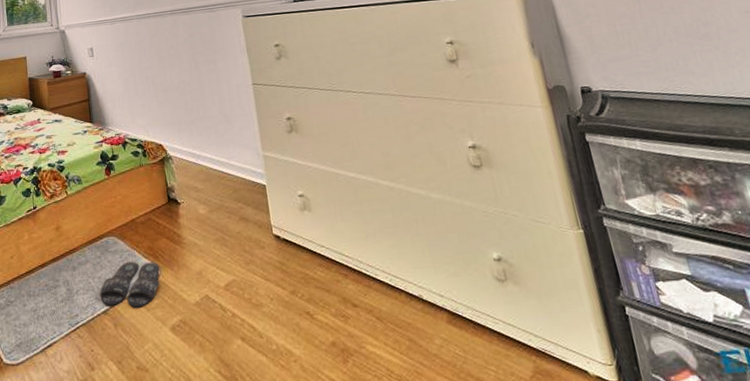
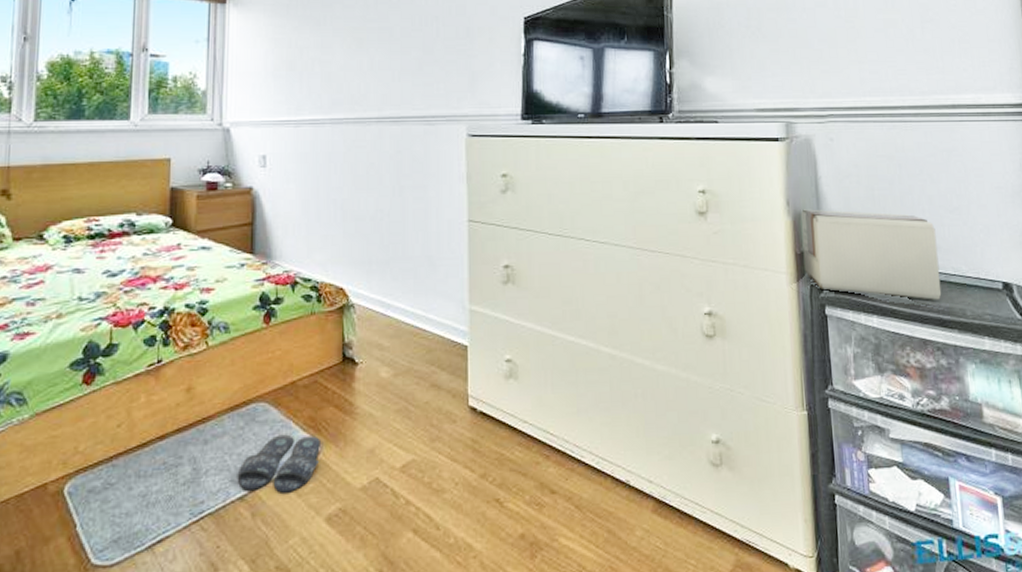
box: none [547,45,705,122] -> present [801,209,942,300]

